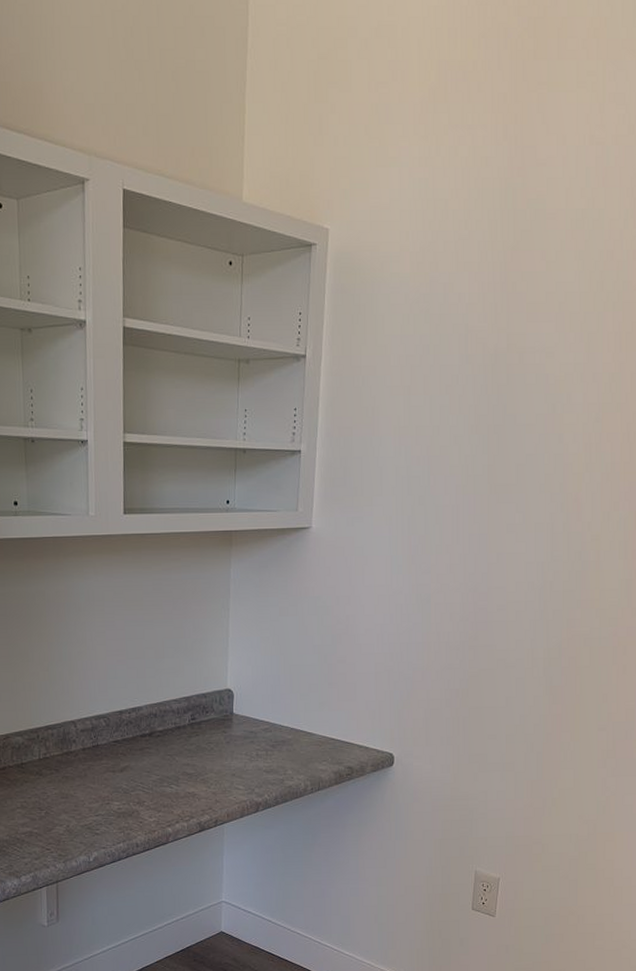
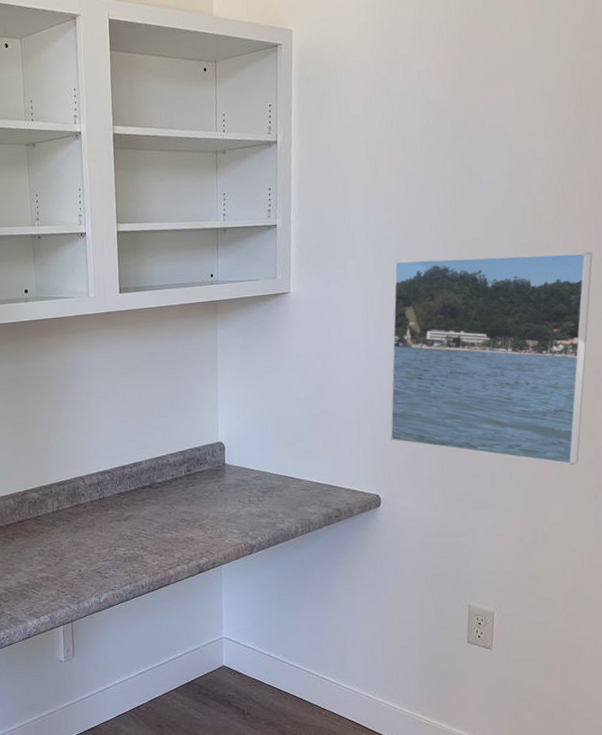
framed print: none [407,501,619,730] -> present [389,251,593,465]

